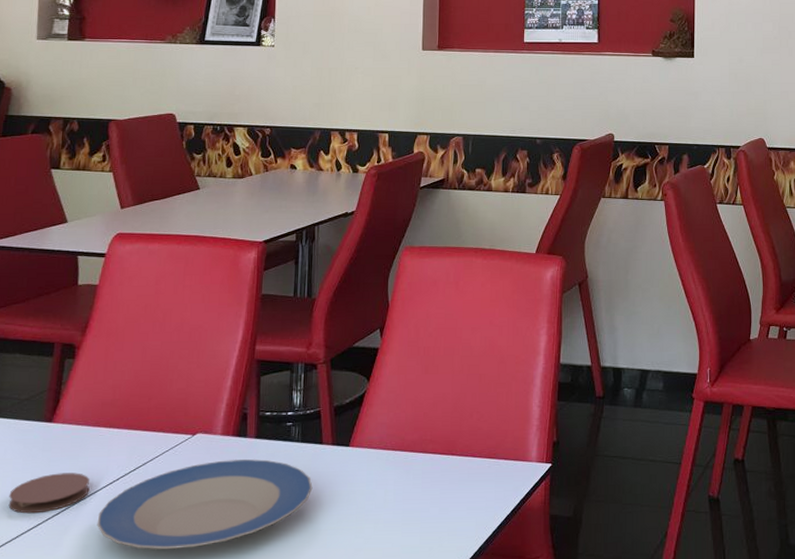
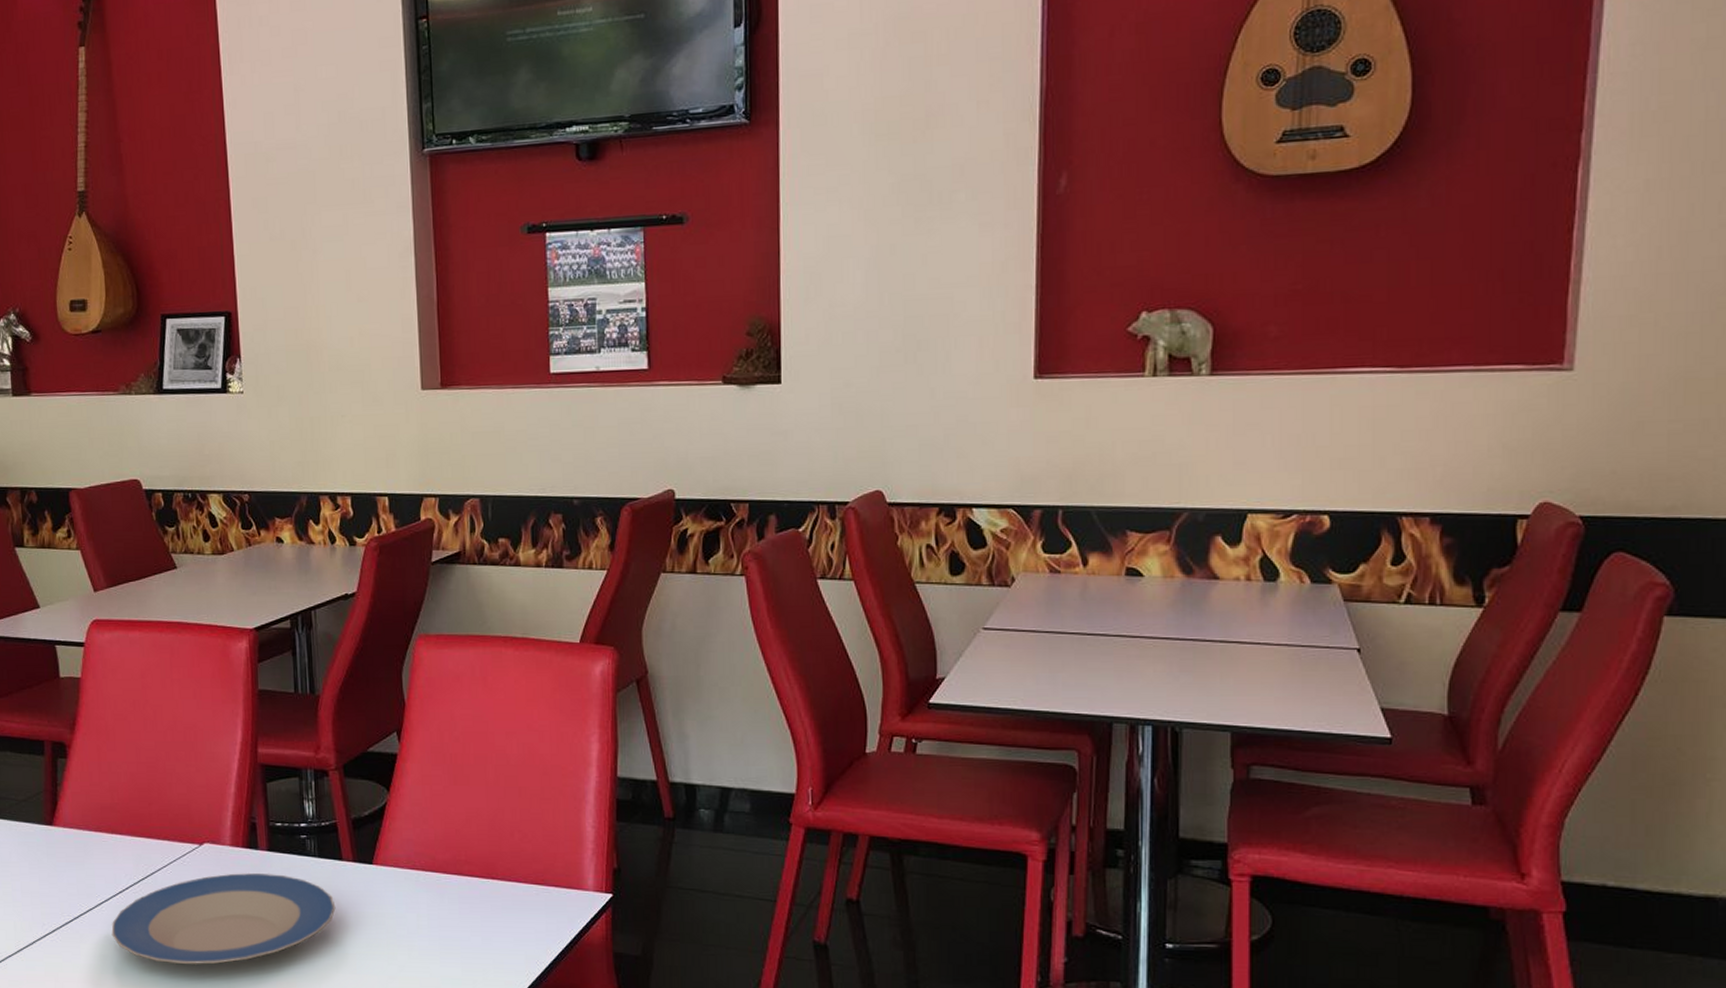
coaster: present [8,473,90,514] -> none [20,879,100,920]

